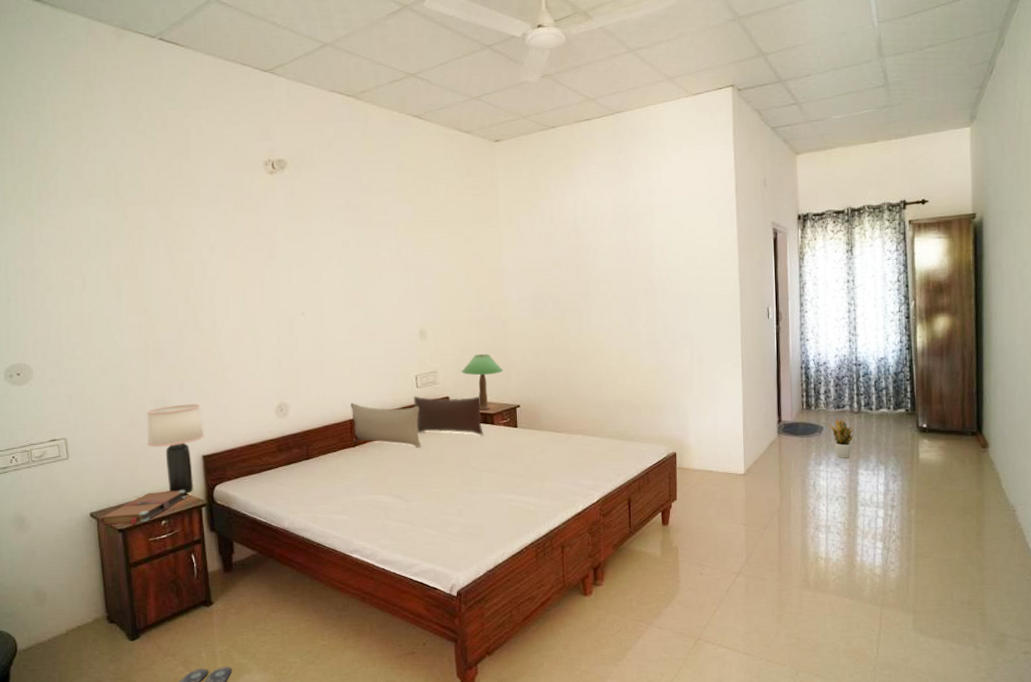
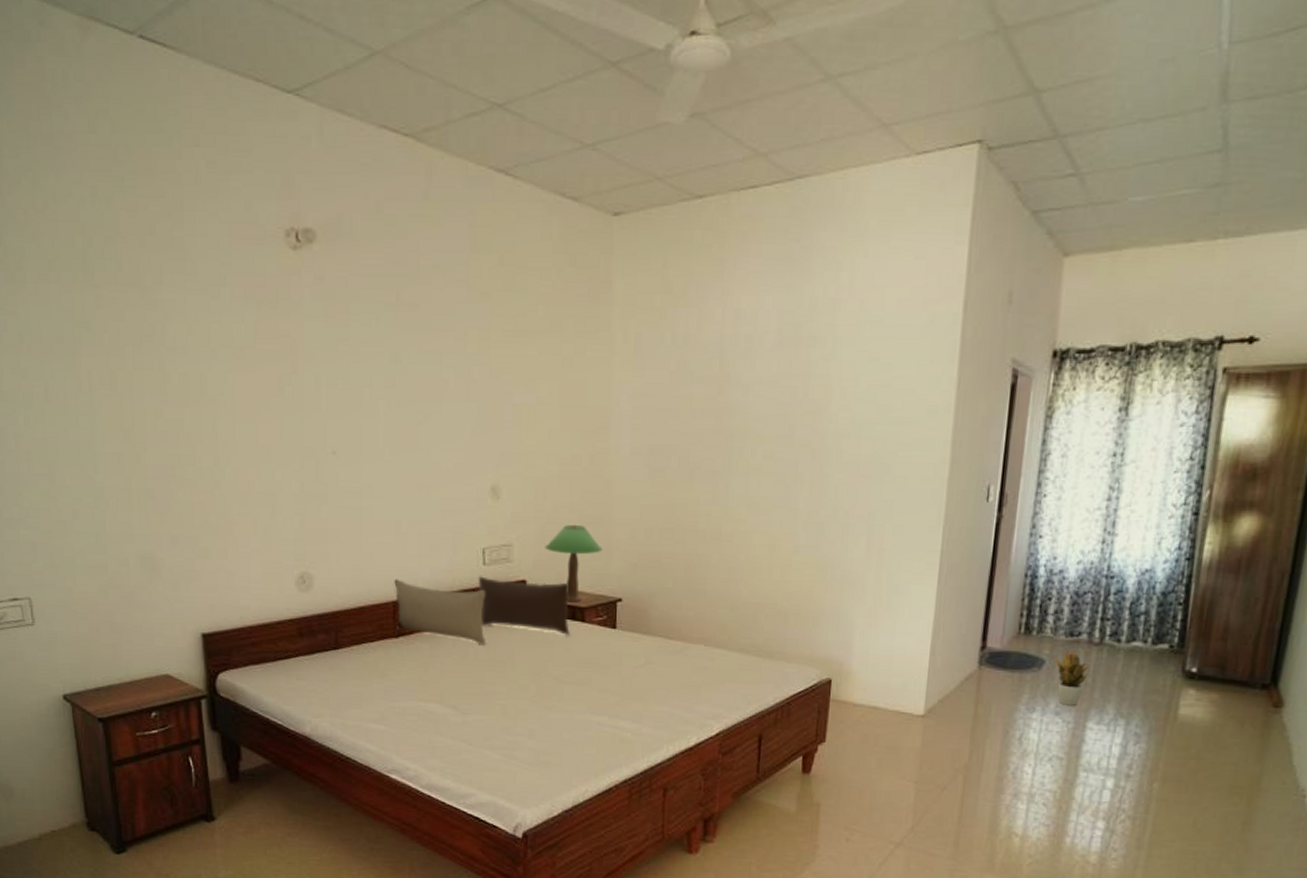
book: present [99,490,187,525] -> none [74,675,183,714]
table lamp: present [146,404,205,495] -> none [130,565,204,682]

